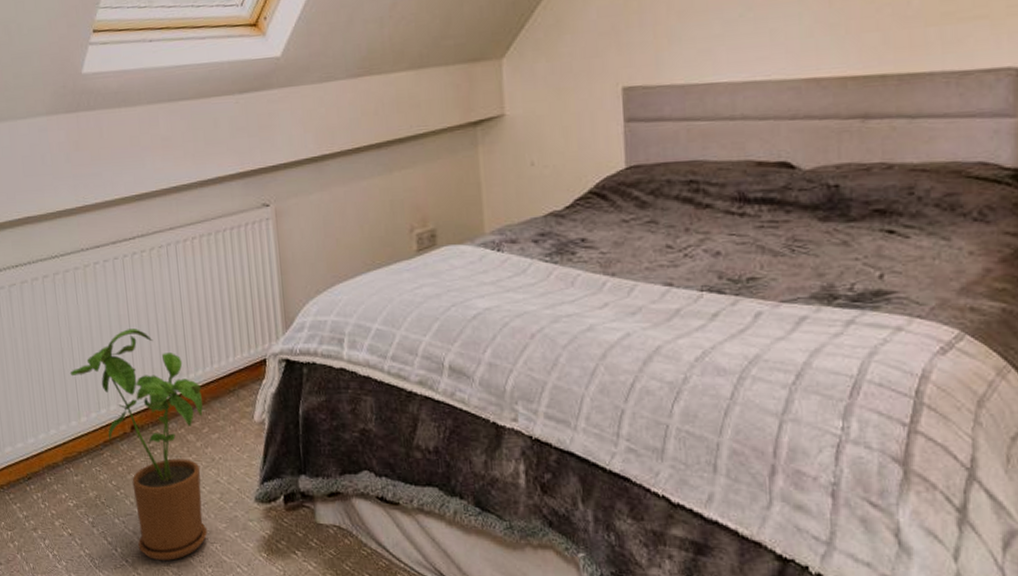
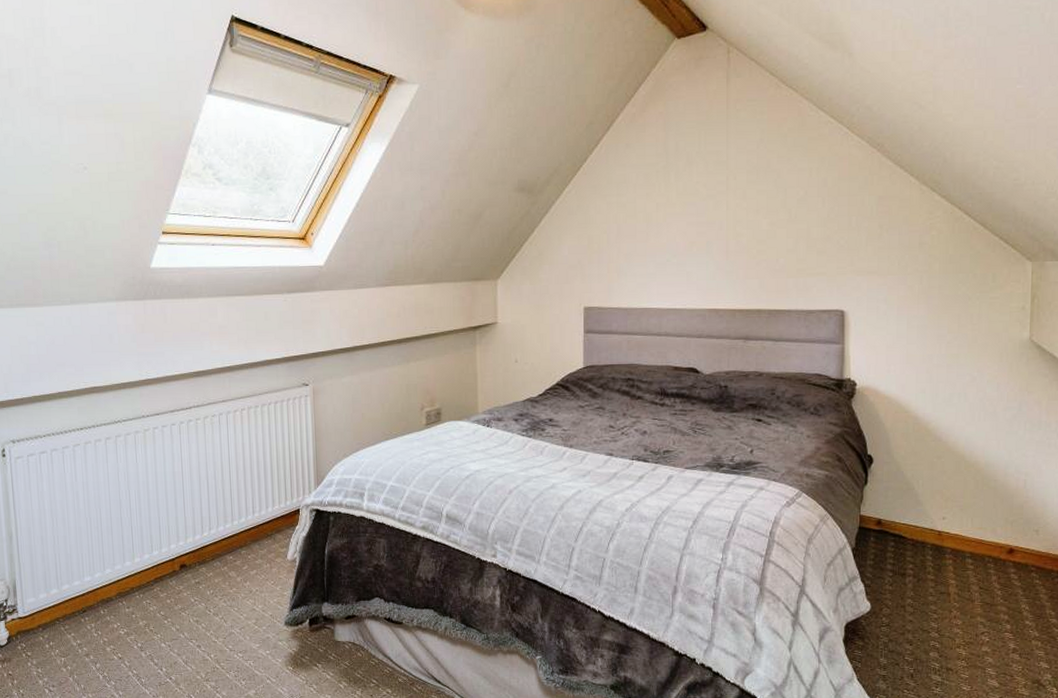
house plant: present [69,329,208,560] -> none [126,484,244,676]

